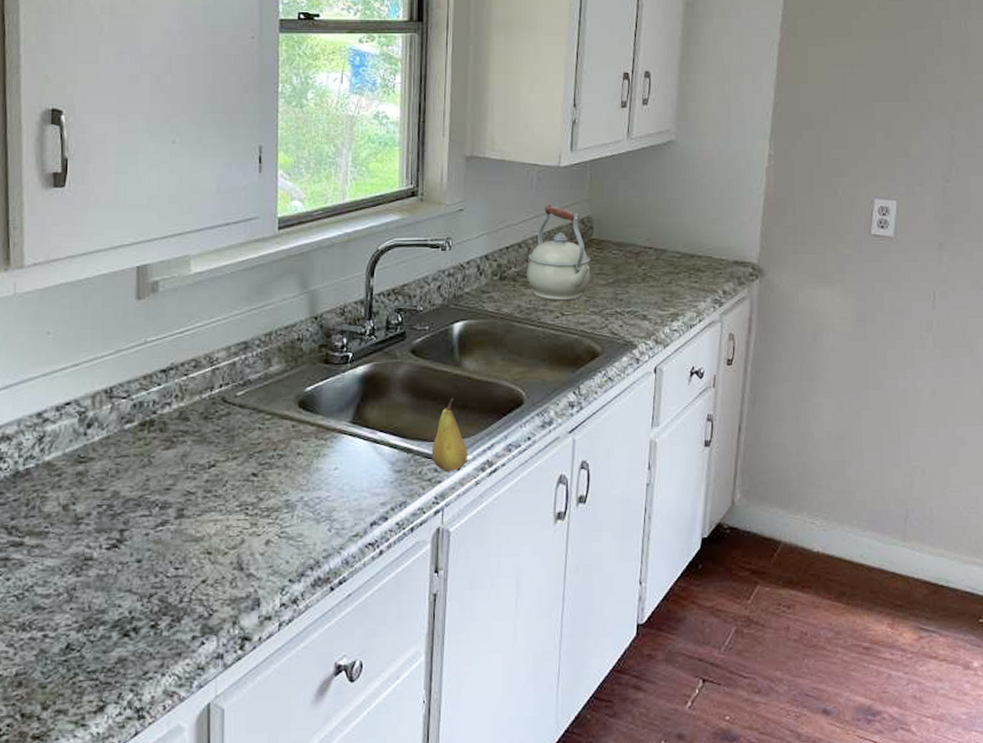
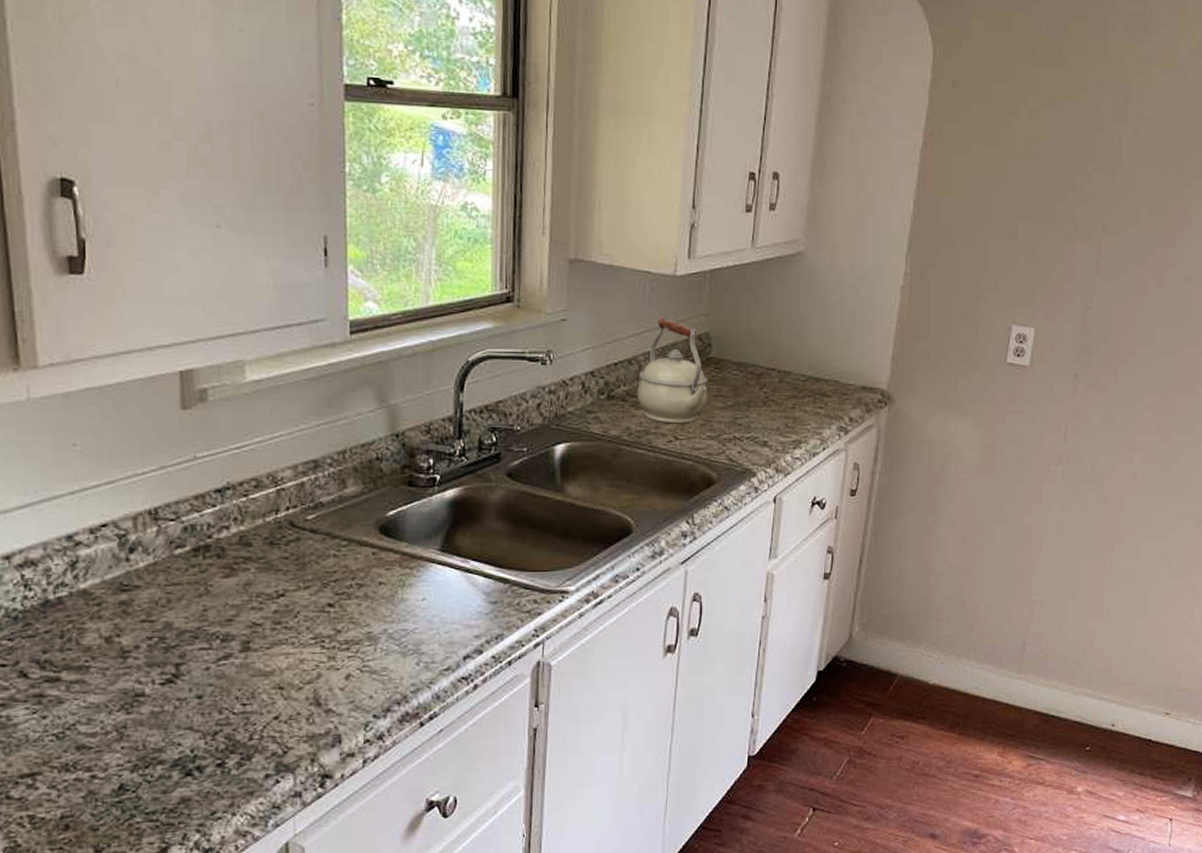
fruit: present [431,397,468,471] -> none [530,525,572,603]

